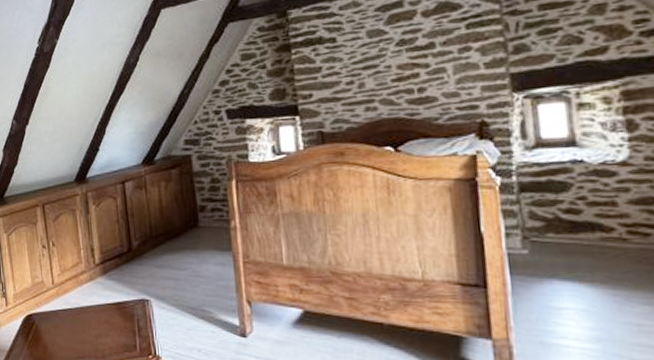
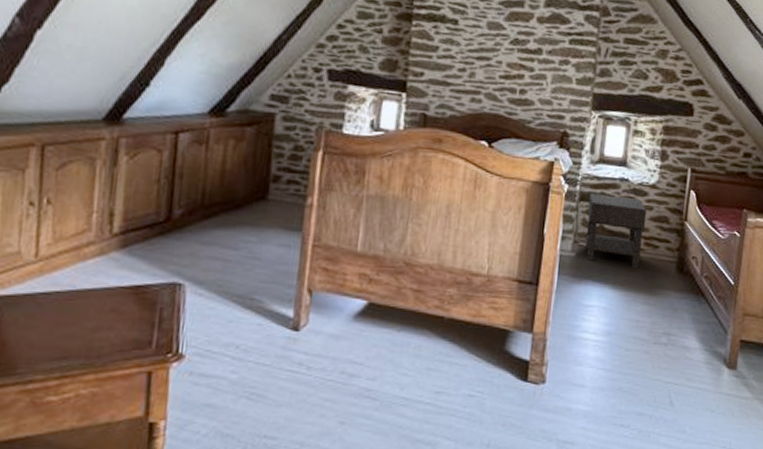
nightstand: none [532,181,625,263] -> present [586,193,647,269]

